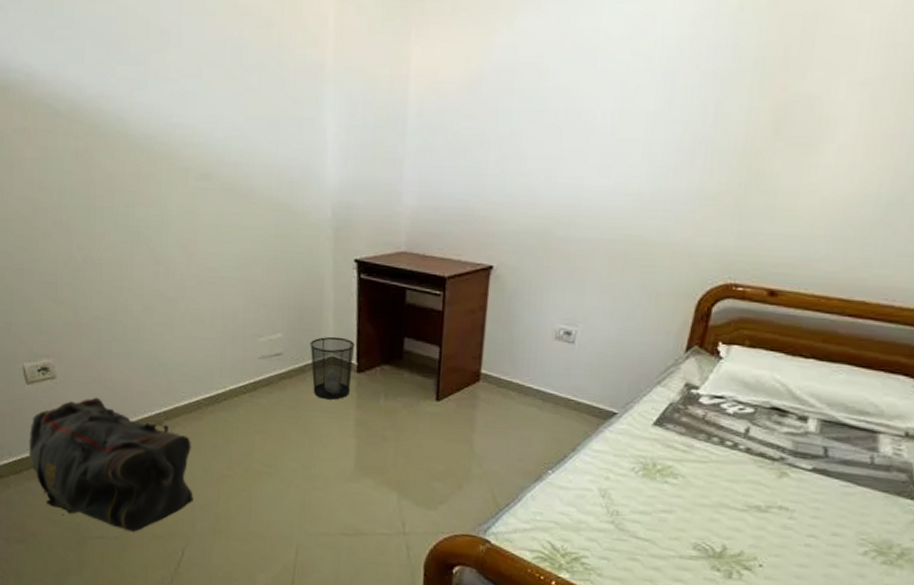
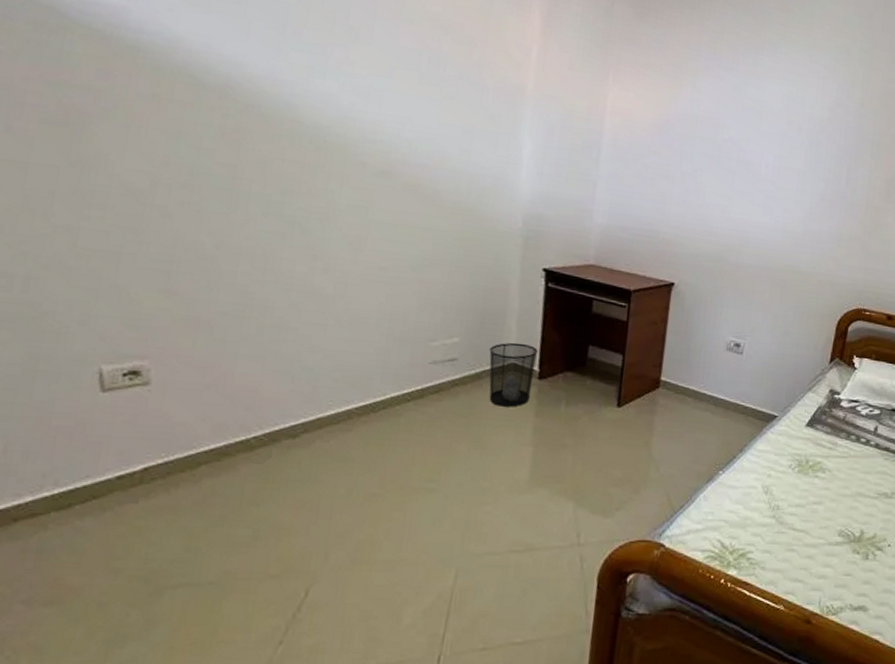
duffel bag: present [29,397,193,532] -> none [88,407,334,573]

